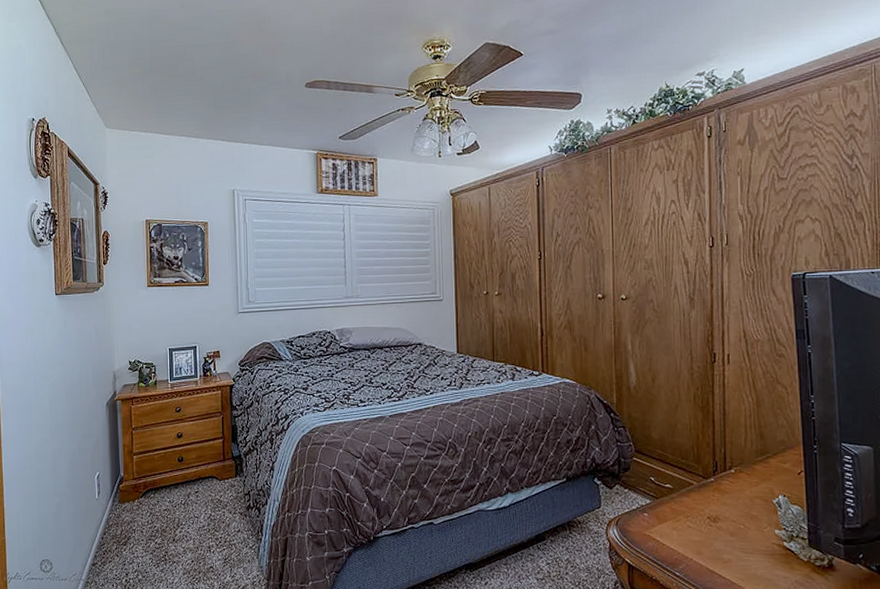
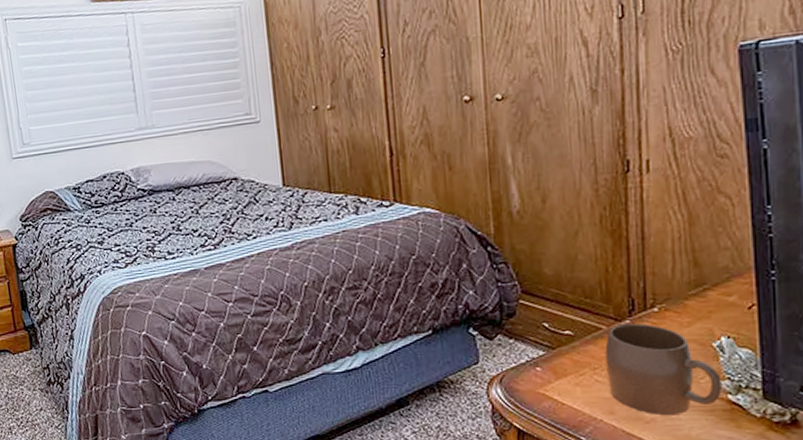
mug: none [695,481,779,558] -> present [605,323,722,416]

